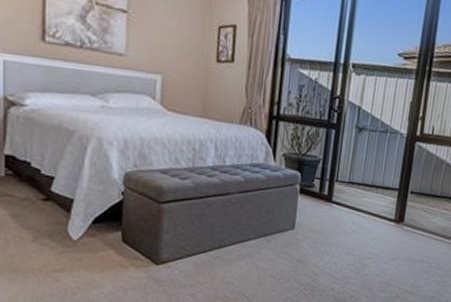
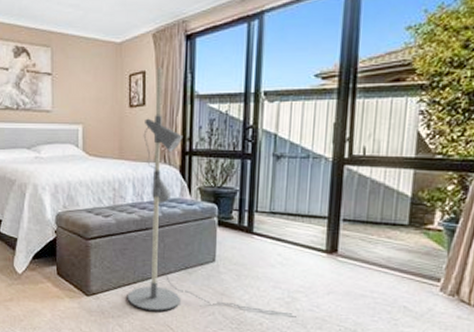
floor lamp: none [201,22,361,281] -> present [127,66,292,316]

